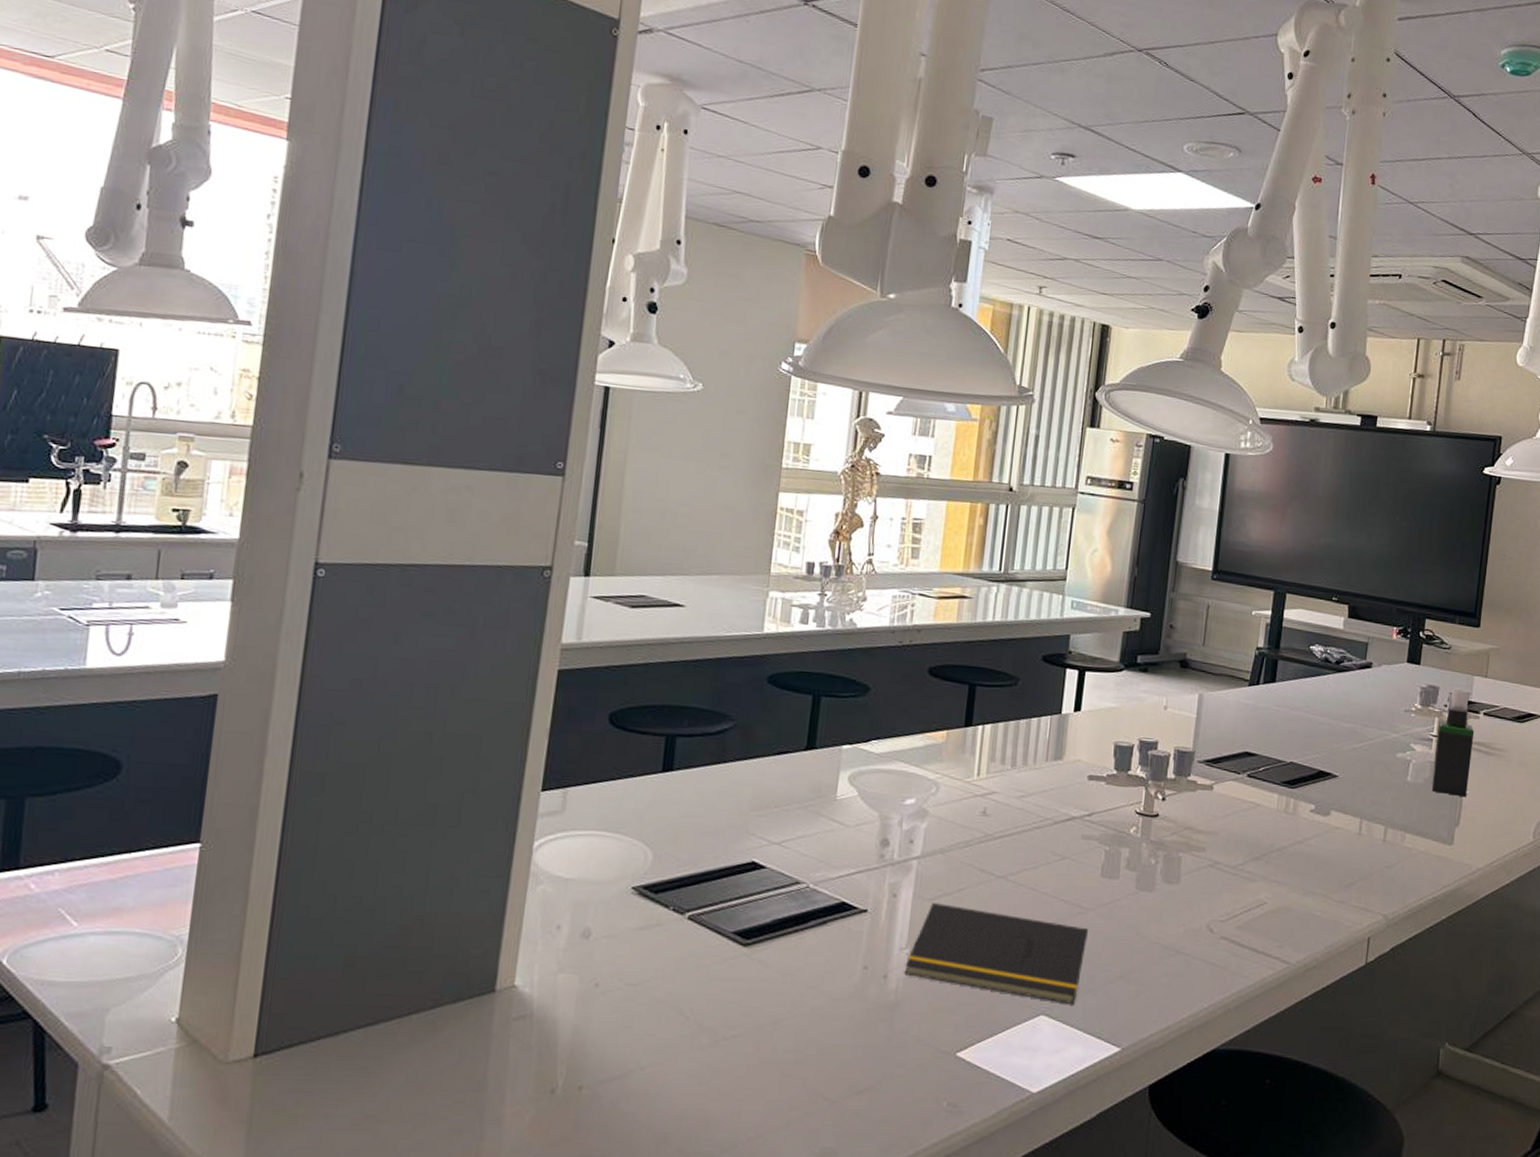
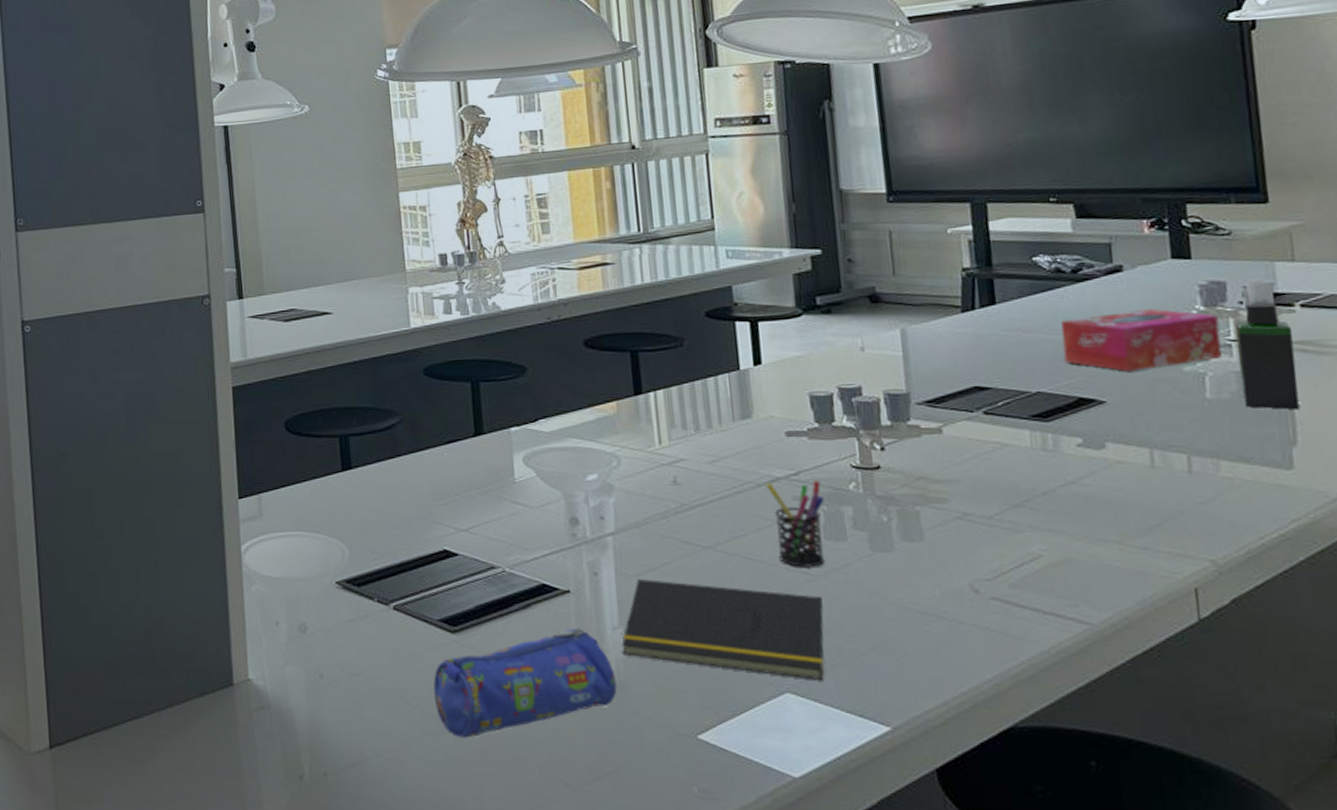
pencil case: none [712,946,894,1052] -> present [433,628,617,738]
pen holder: none [1060,820,1109,902] -> present [765,480,825,569]
tissue box: none [1316,702,1428,753] -> present [1060,309,1222,371]

